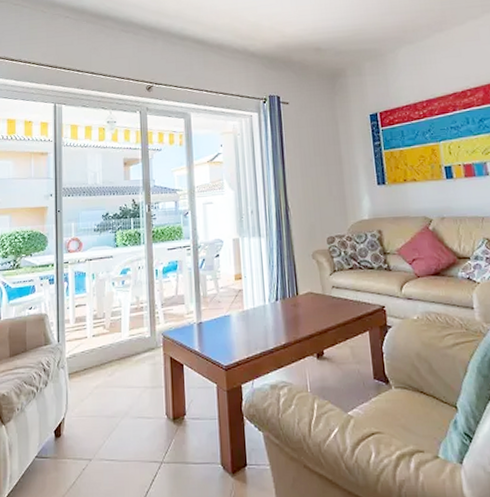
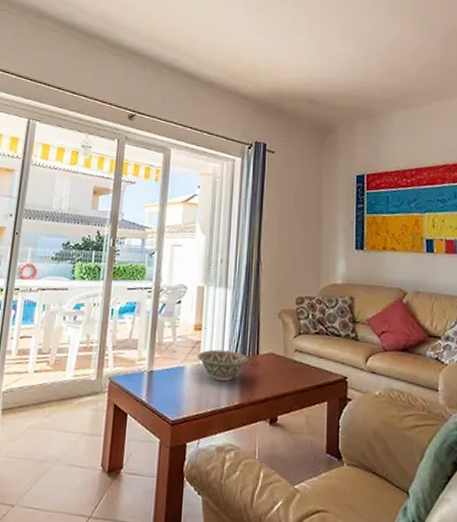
decorative bowl: none [241,294,289,324] -> present [197,349,248,382]

